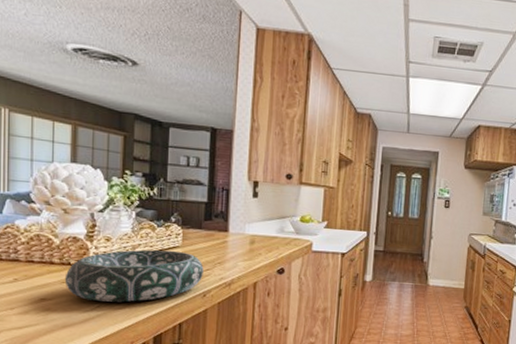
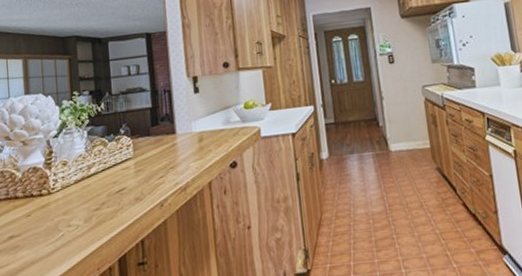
decorative bowl: present [64,249,204,303] -> none [29,162,158,231]

